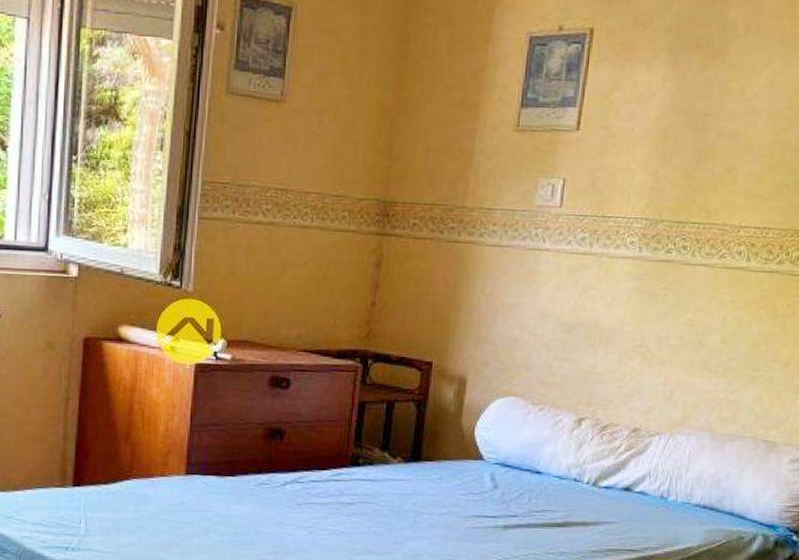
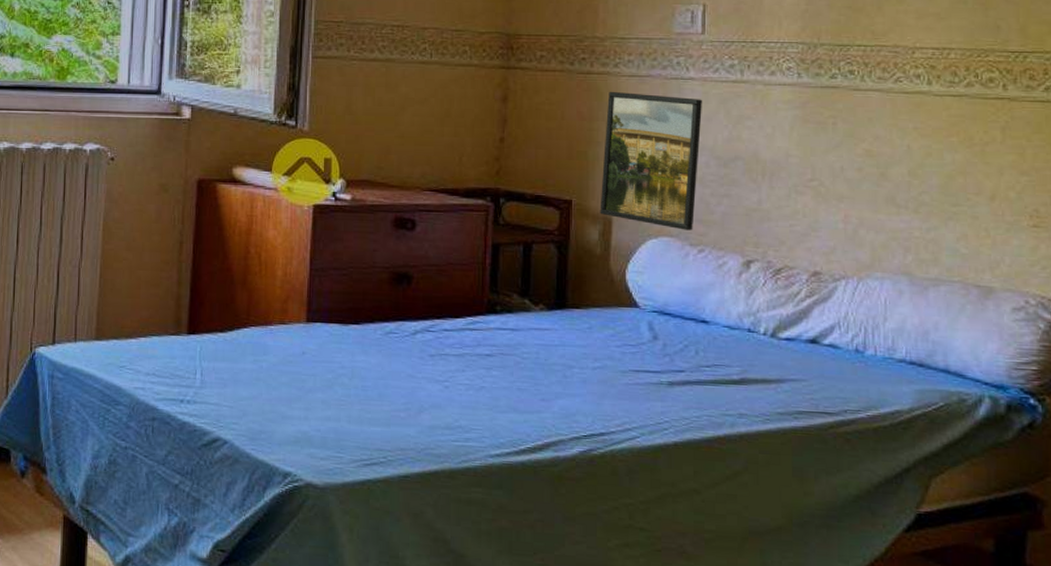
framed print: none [456,259,555,391] -> present [600,91,703,231]

